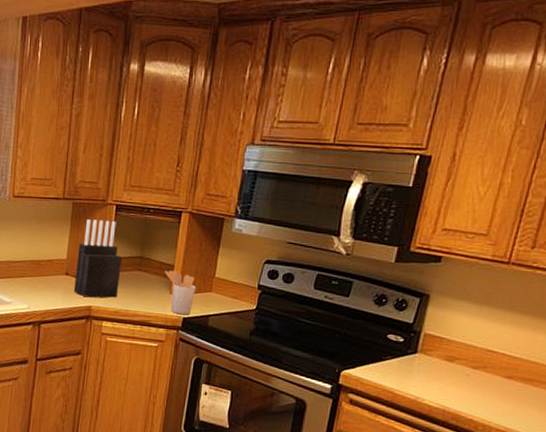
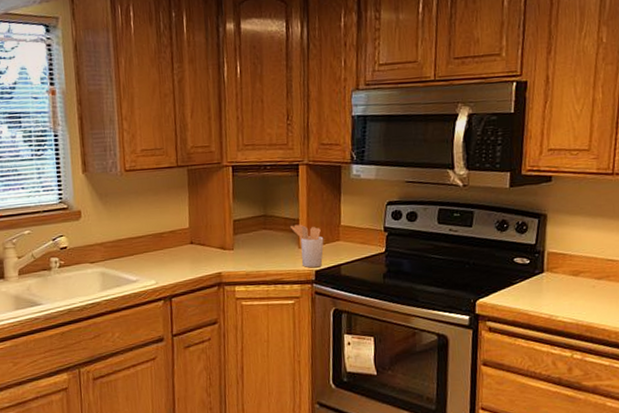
knife block: present [74,219,122,298] -> none [199,182,247,264]

